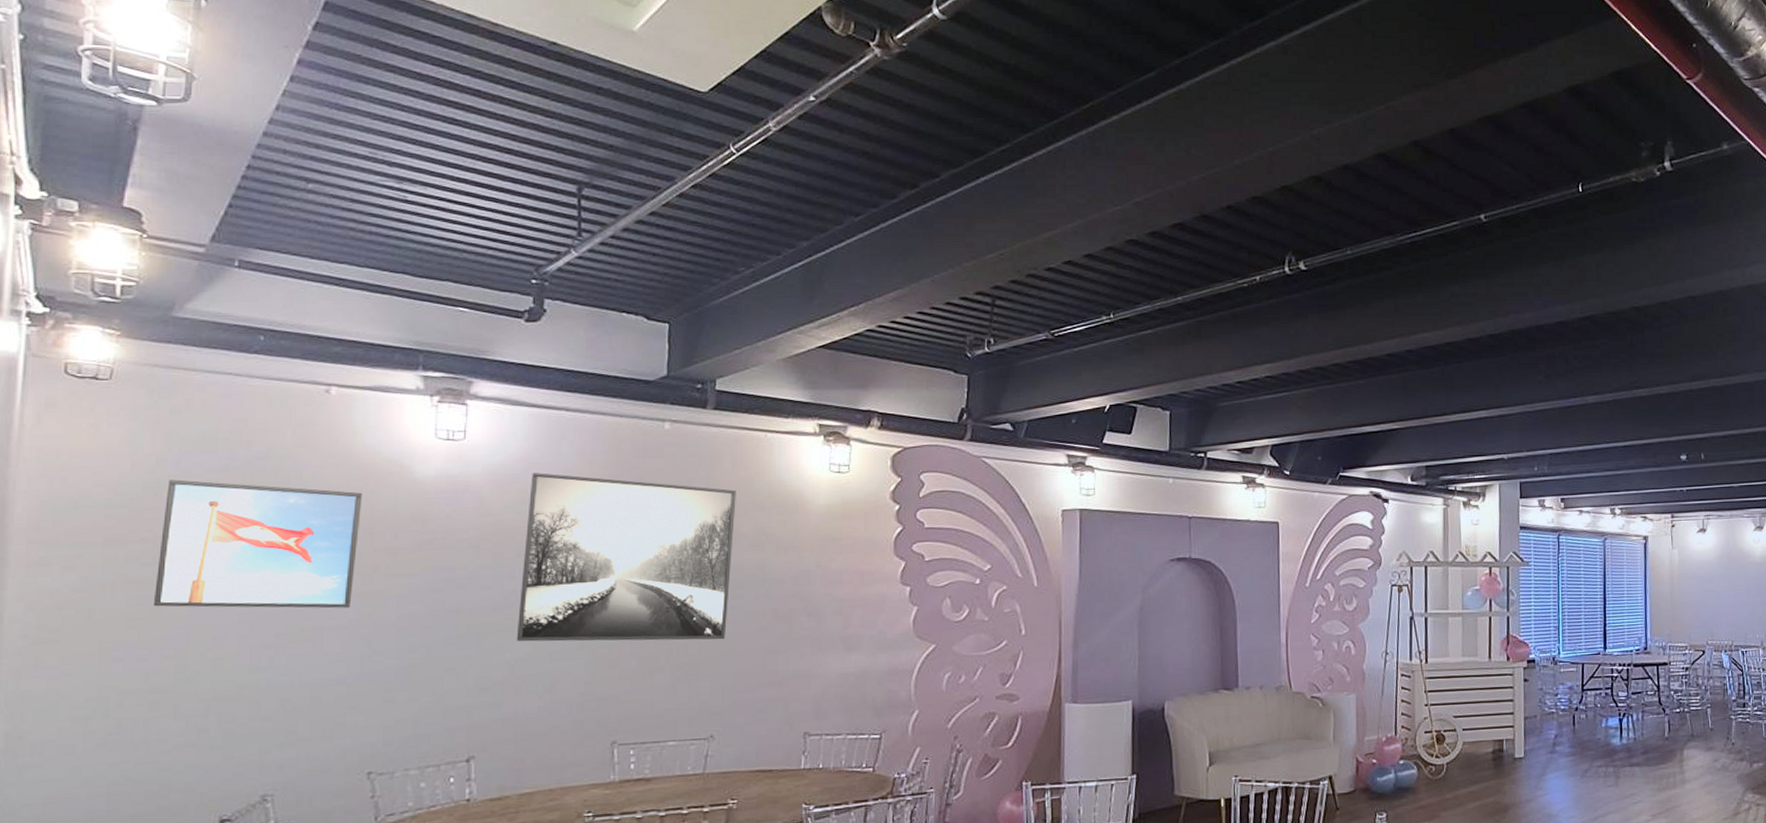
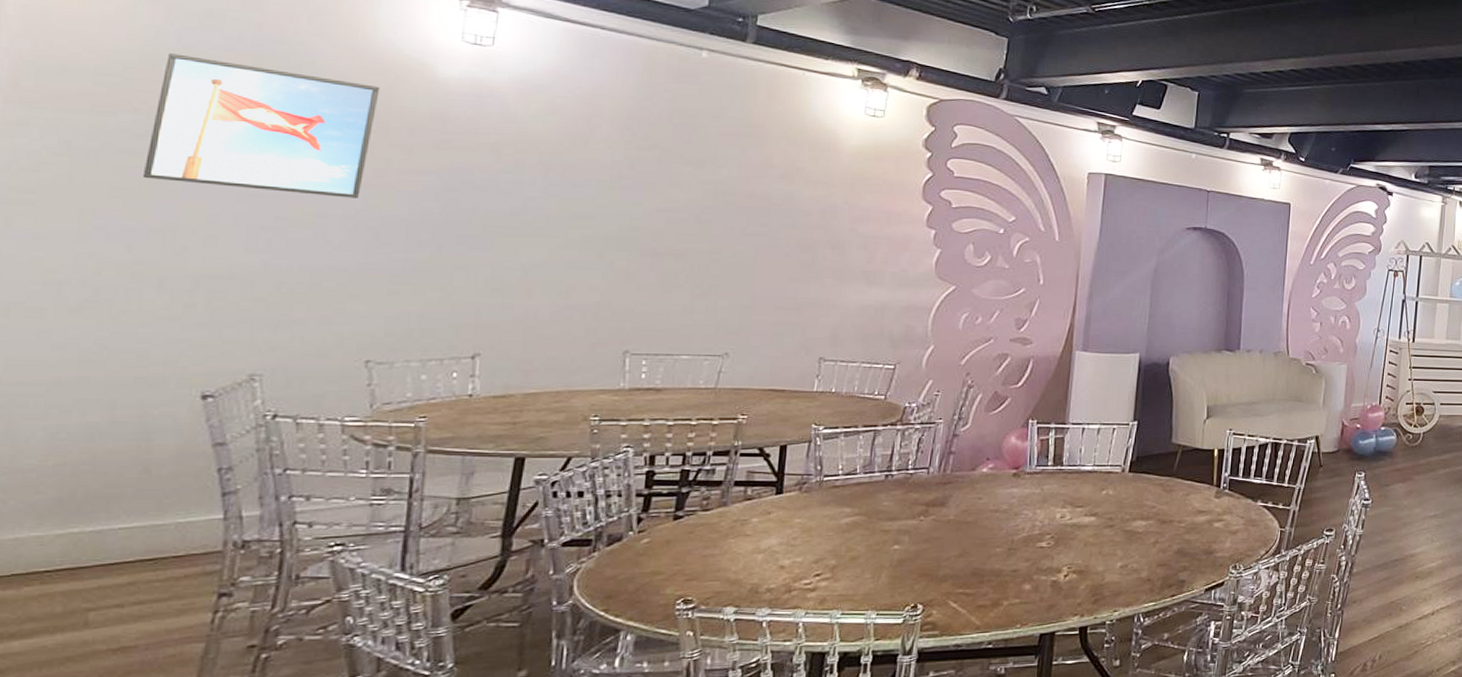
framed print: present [516,473,736,642] -> none [532,86,770,263]

